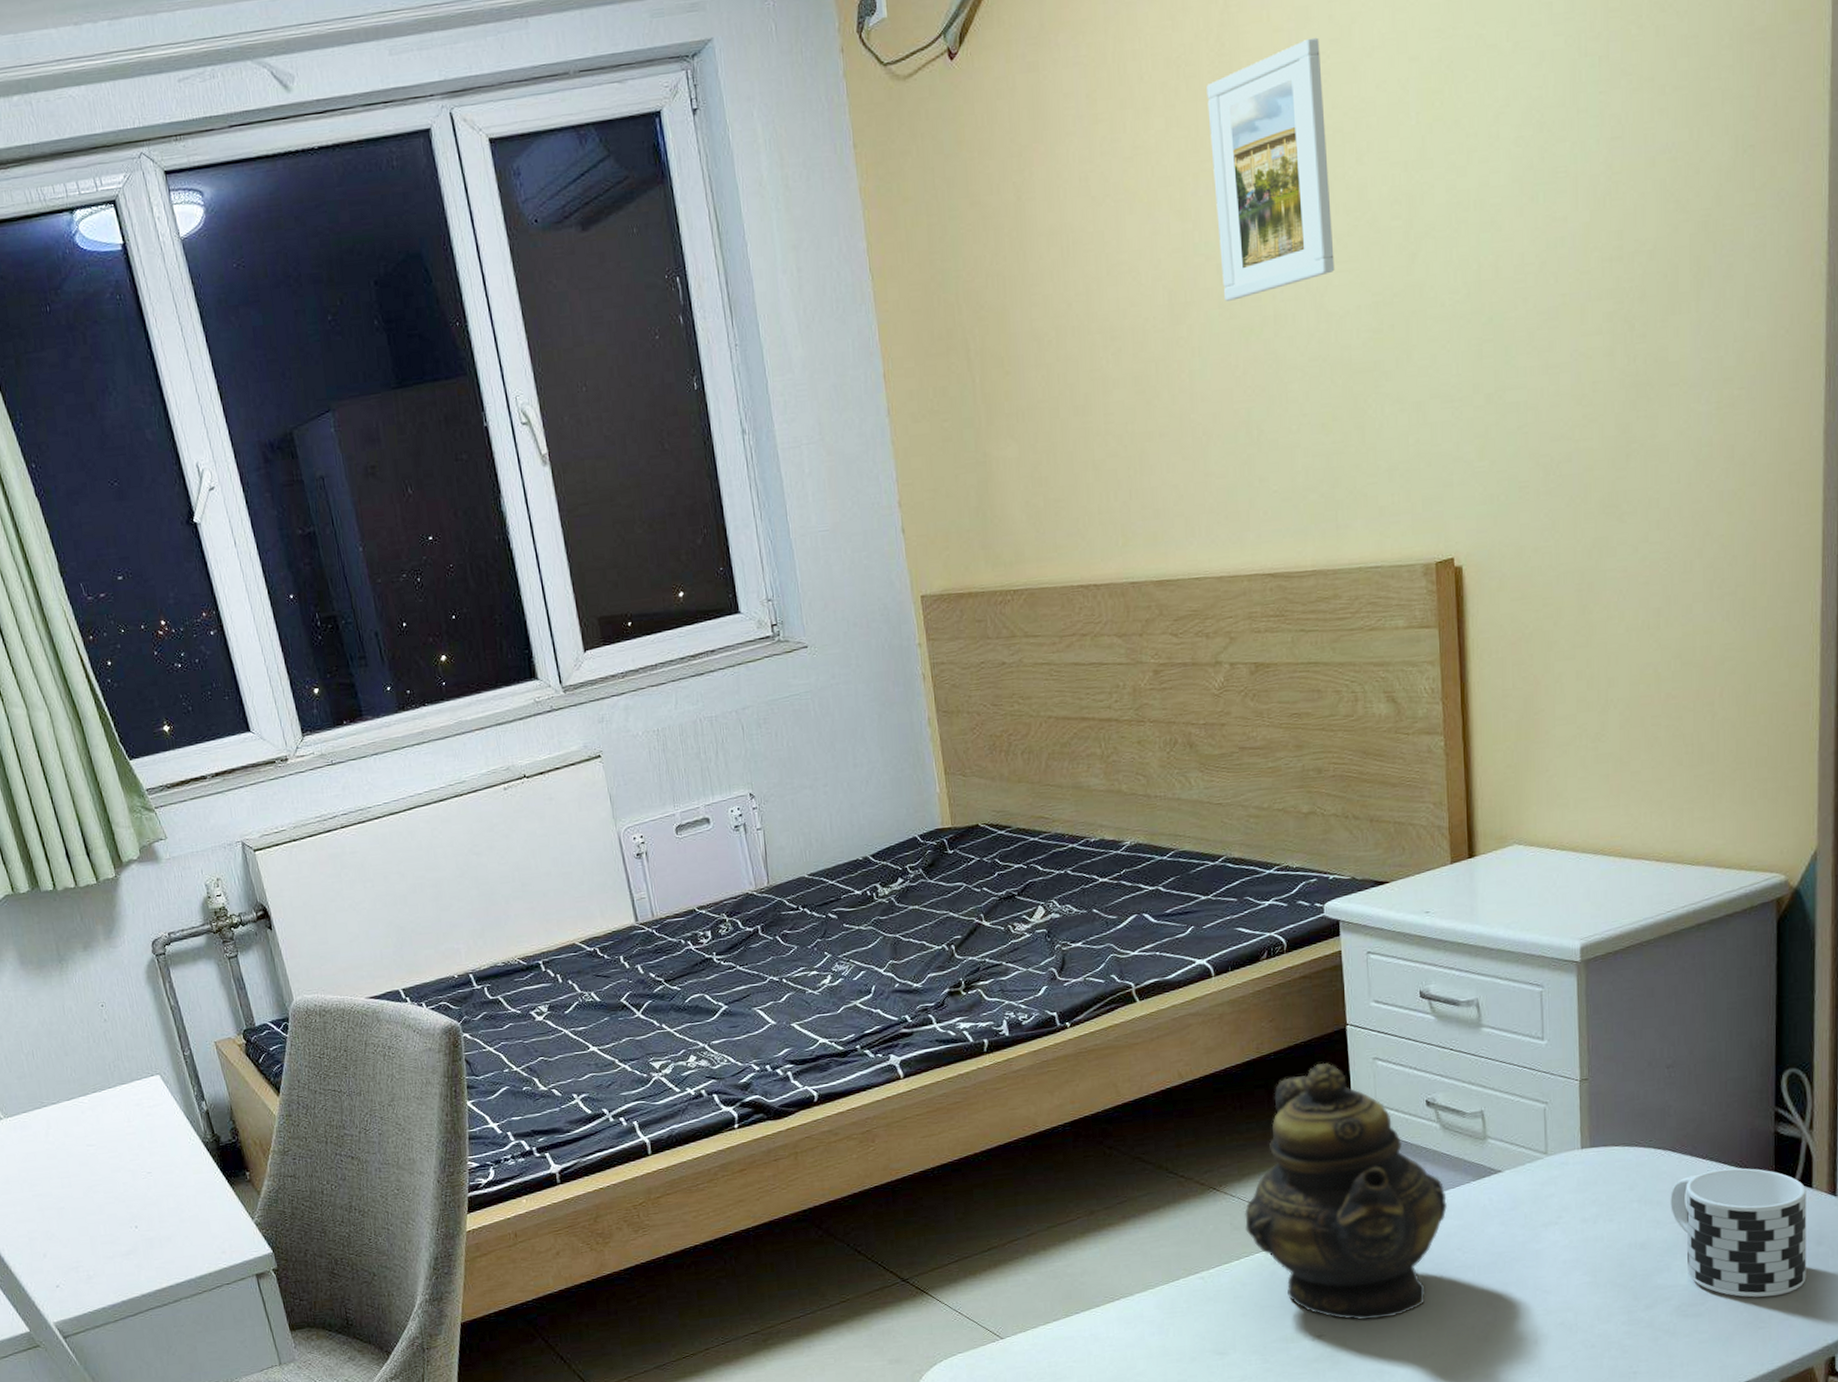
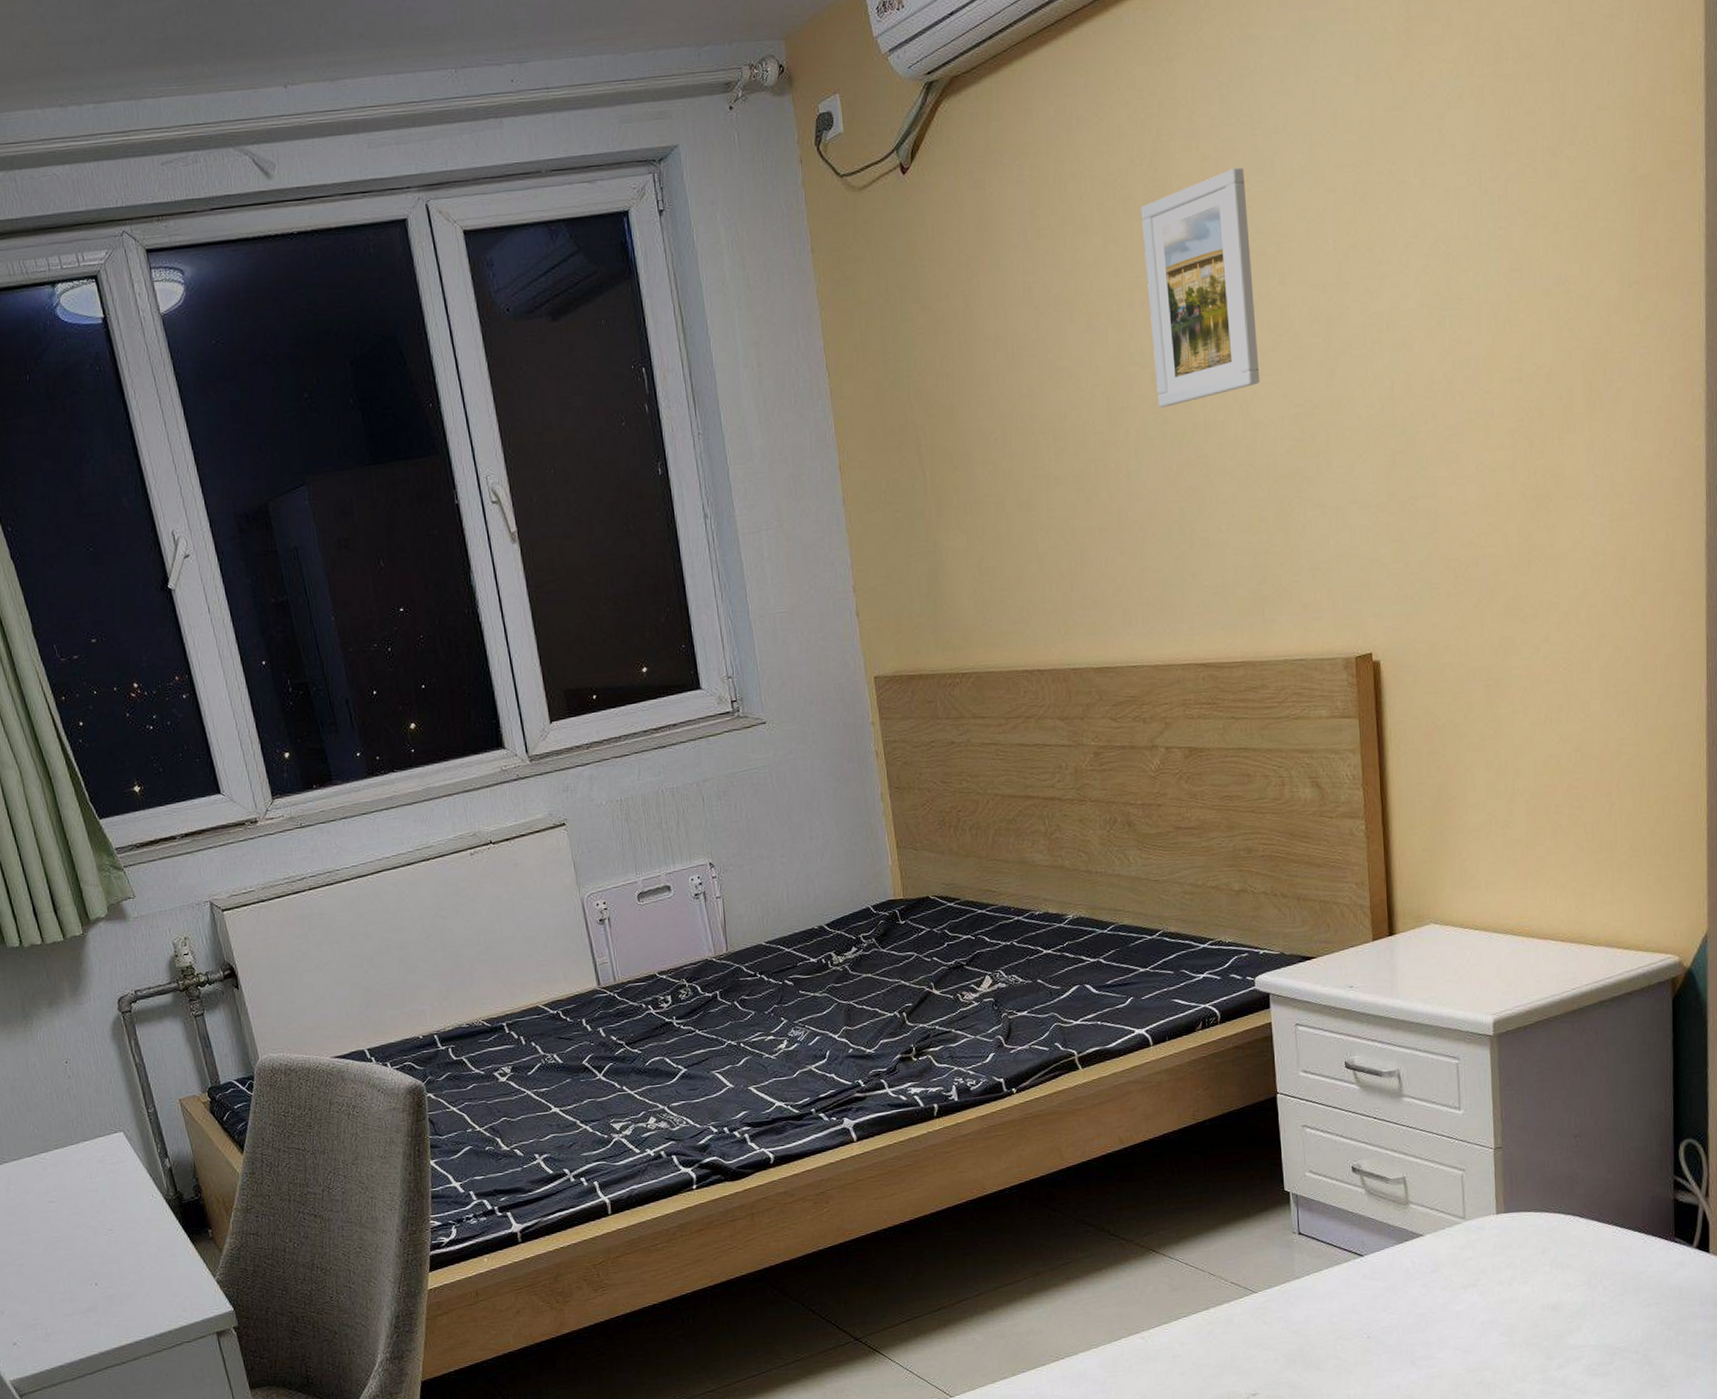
teapot: present [1245,1062,1447,1320] -> none [1183,1129,1372,1379]
cup: present [1670,1168,1807,1298] -> none [1579,1233,1706,1358]

